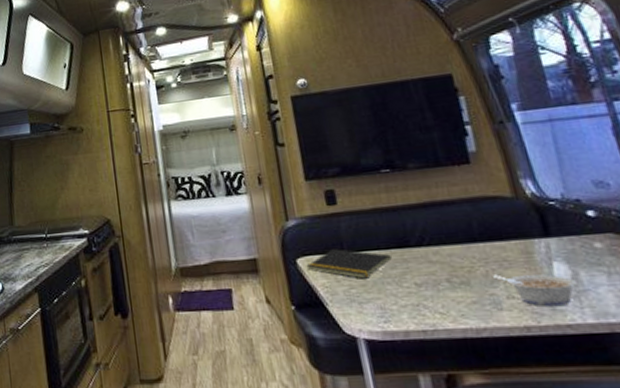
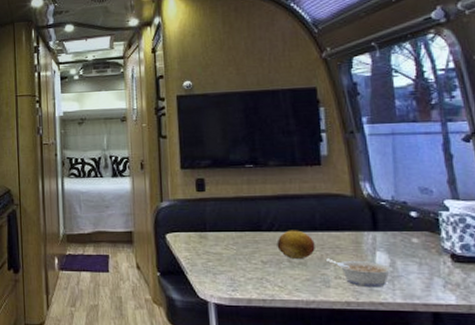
notepad: present [306,249,392,279] -> none [173,228,245,254]
fruit: none [430,242,478,278] -> present [276,230,315,258]

